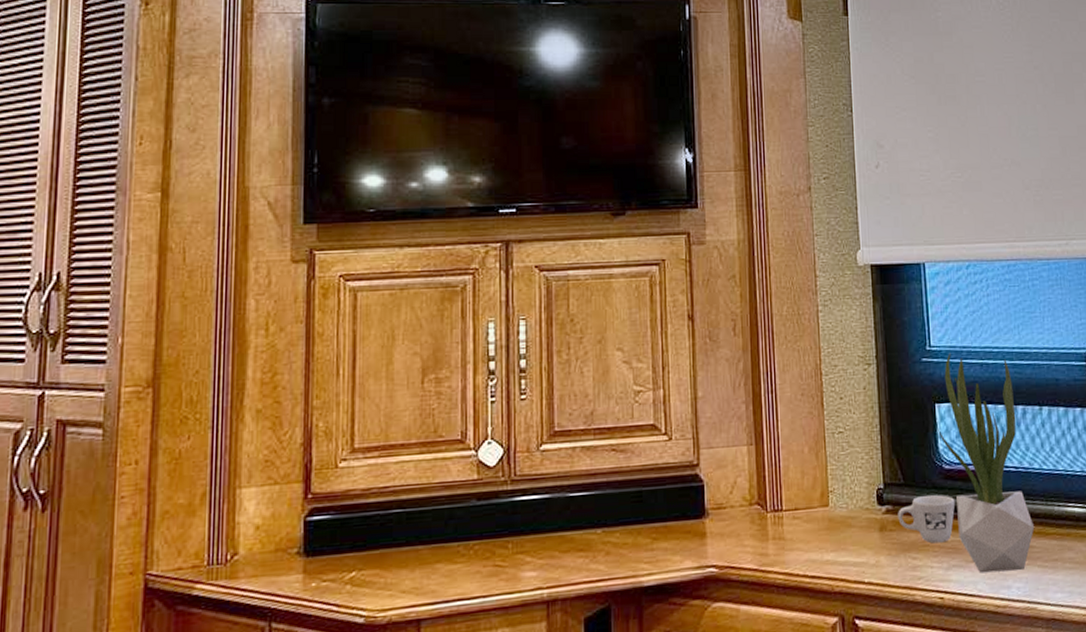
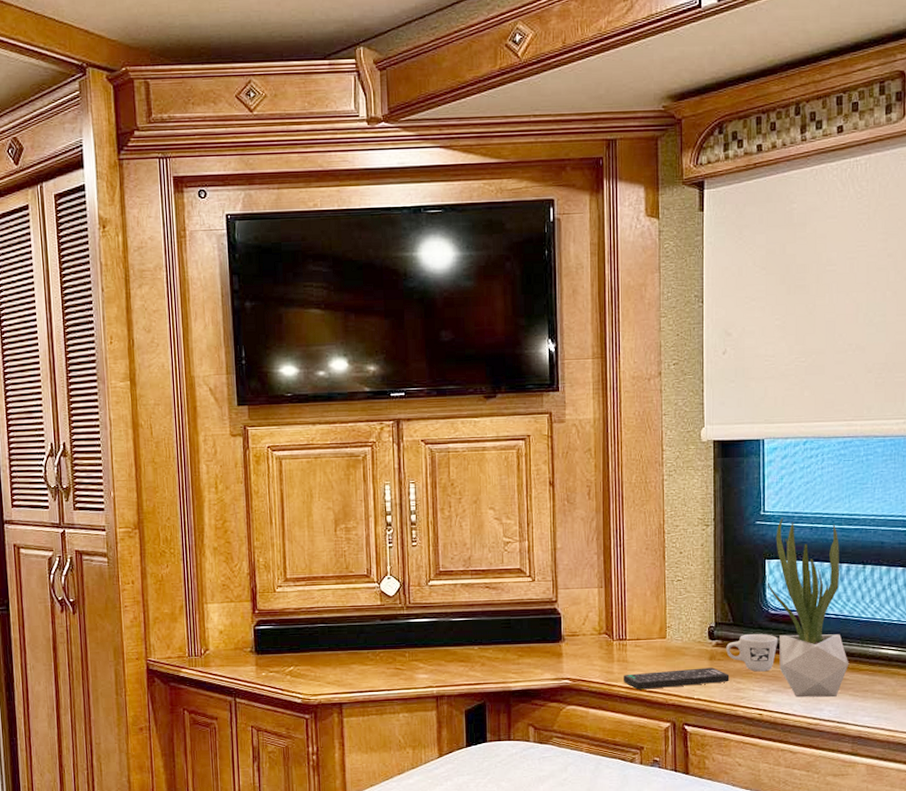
remote control: none [781,541,904,576] -> present [624,667,730,690]

